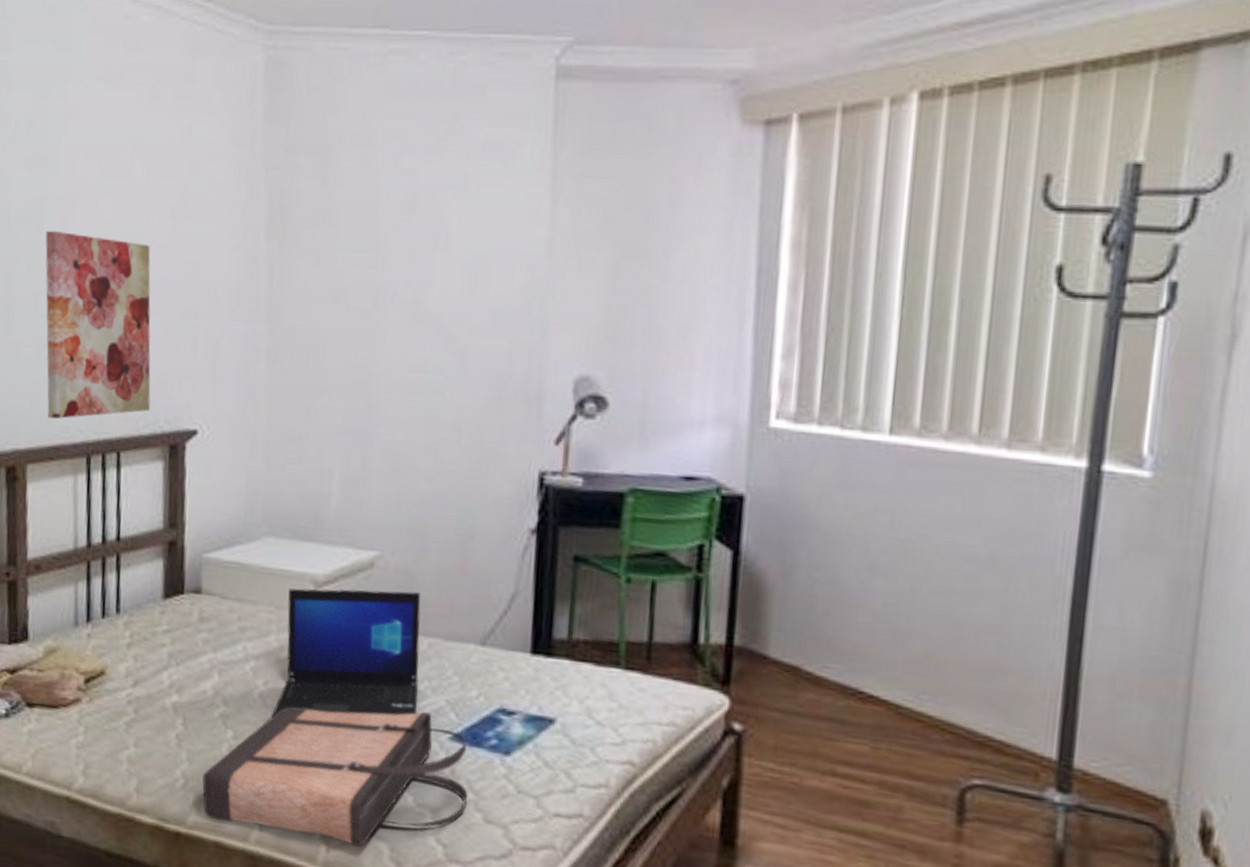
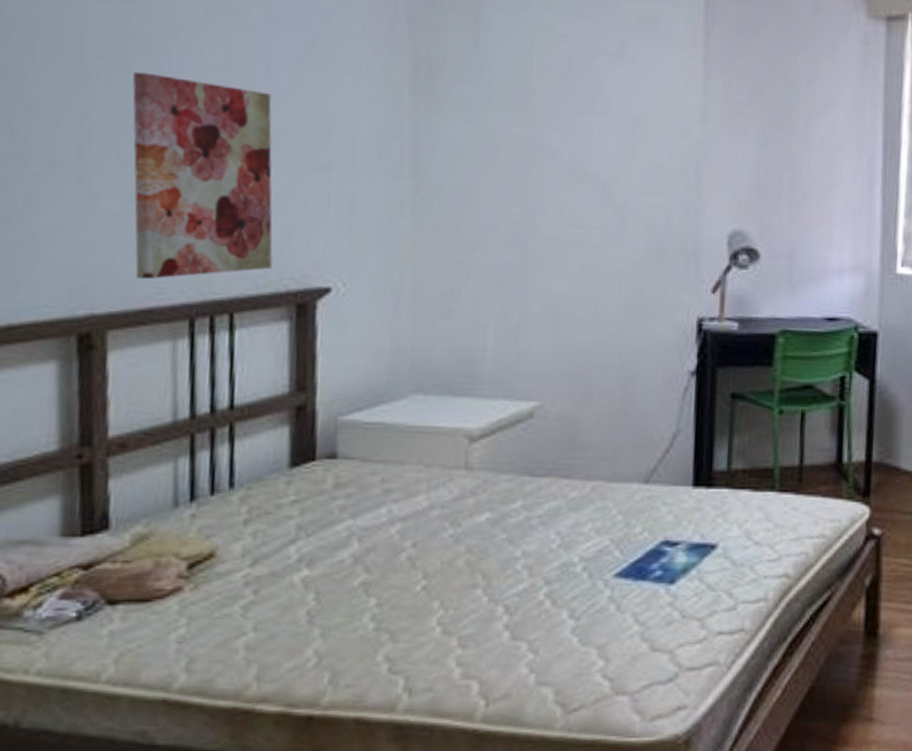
shopping bag: present [202,706,468,848] -> none [339,554,634,697]
laptop: present [272,588,421,717] -> none [422,438,584,578]

